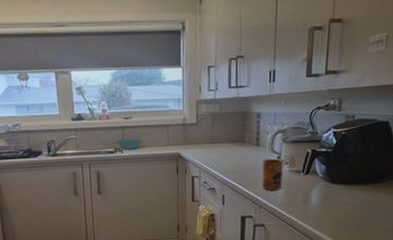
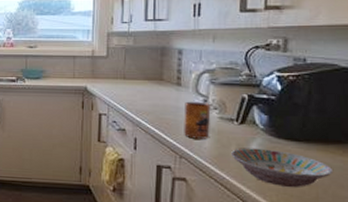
bowl: none [299,193,370,222] -> present [231,148,334,187]

